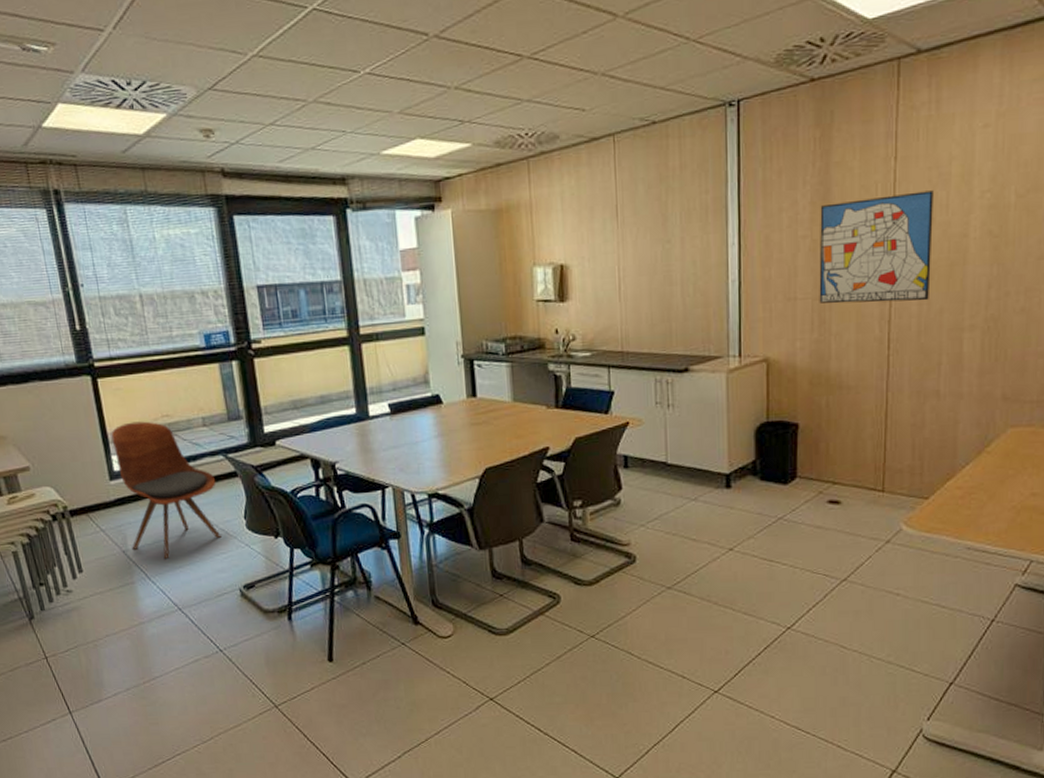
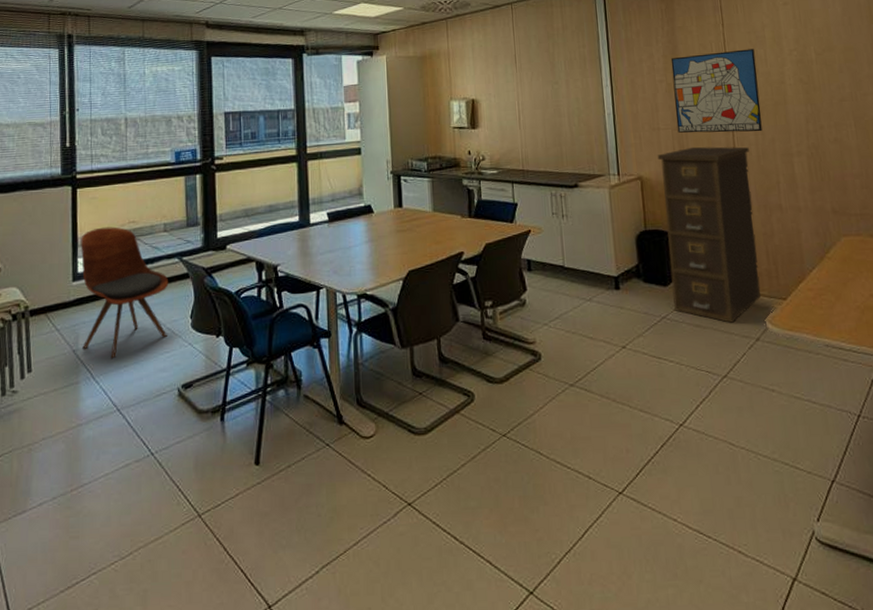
filing cabinet: none [790,320,908,524] -> present [657,146,762,323]

